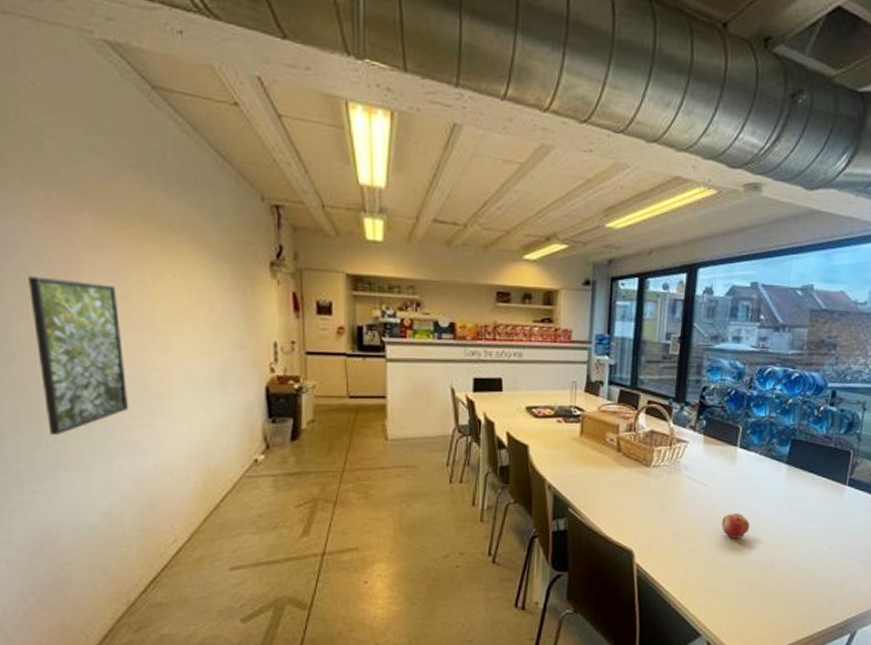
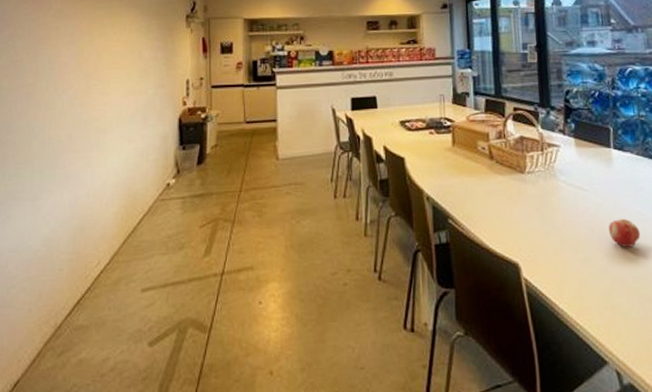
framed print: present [28,276,128,435] -> none [12,43,73,170]

